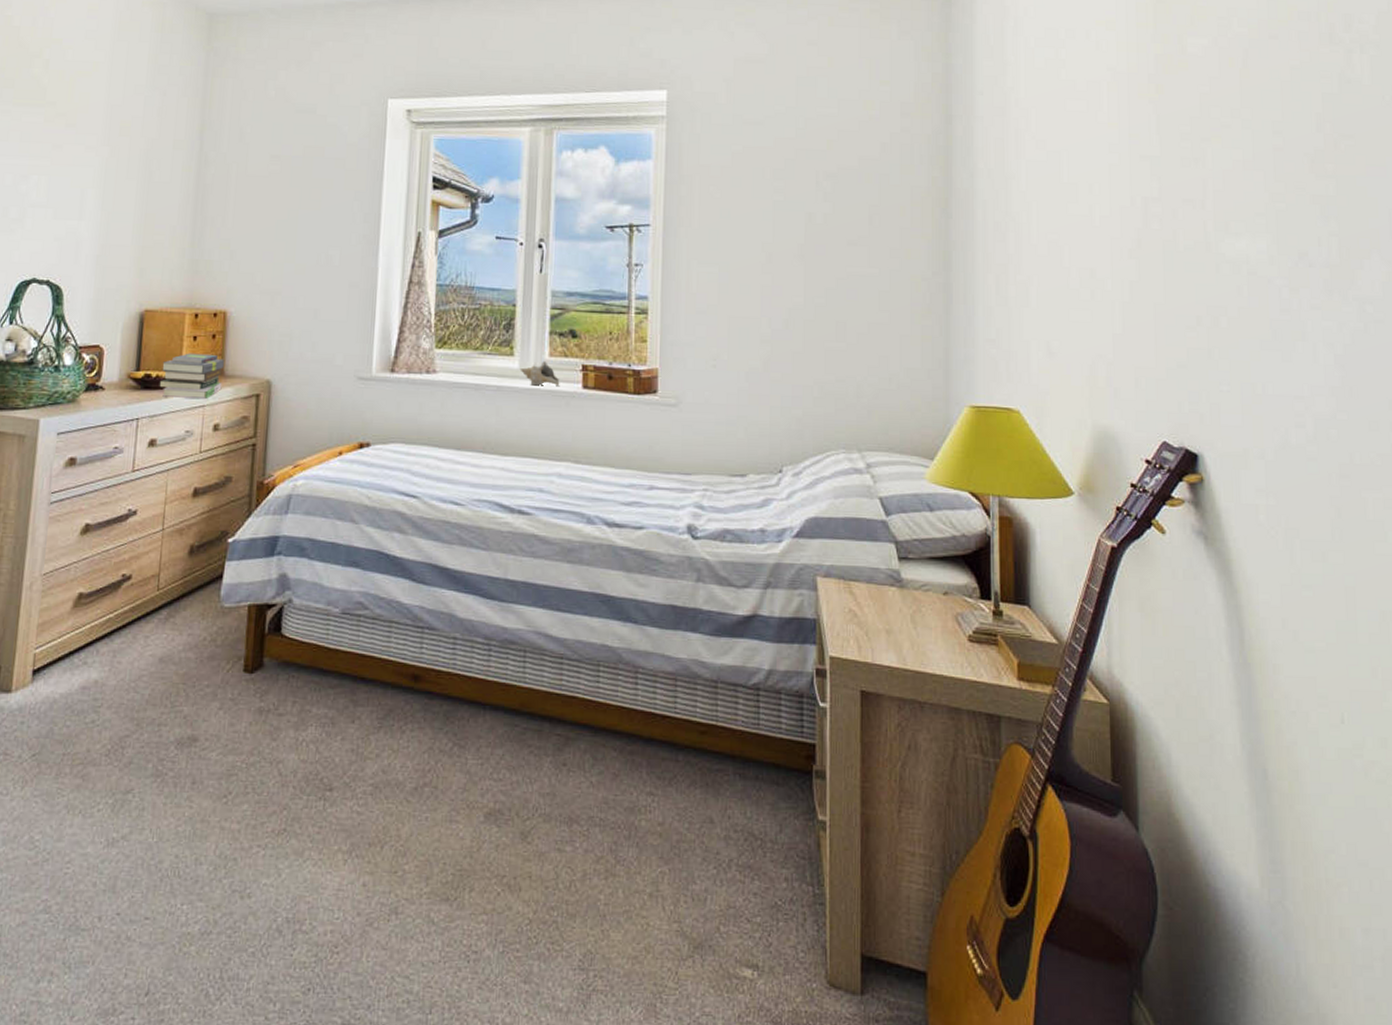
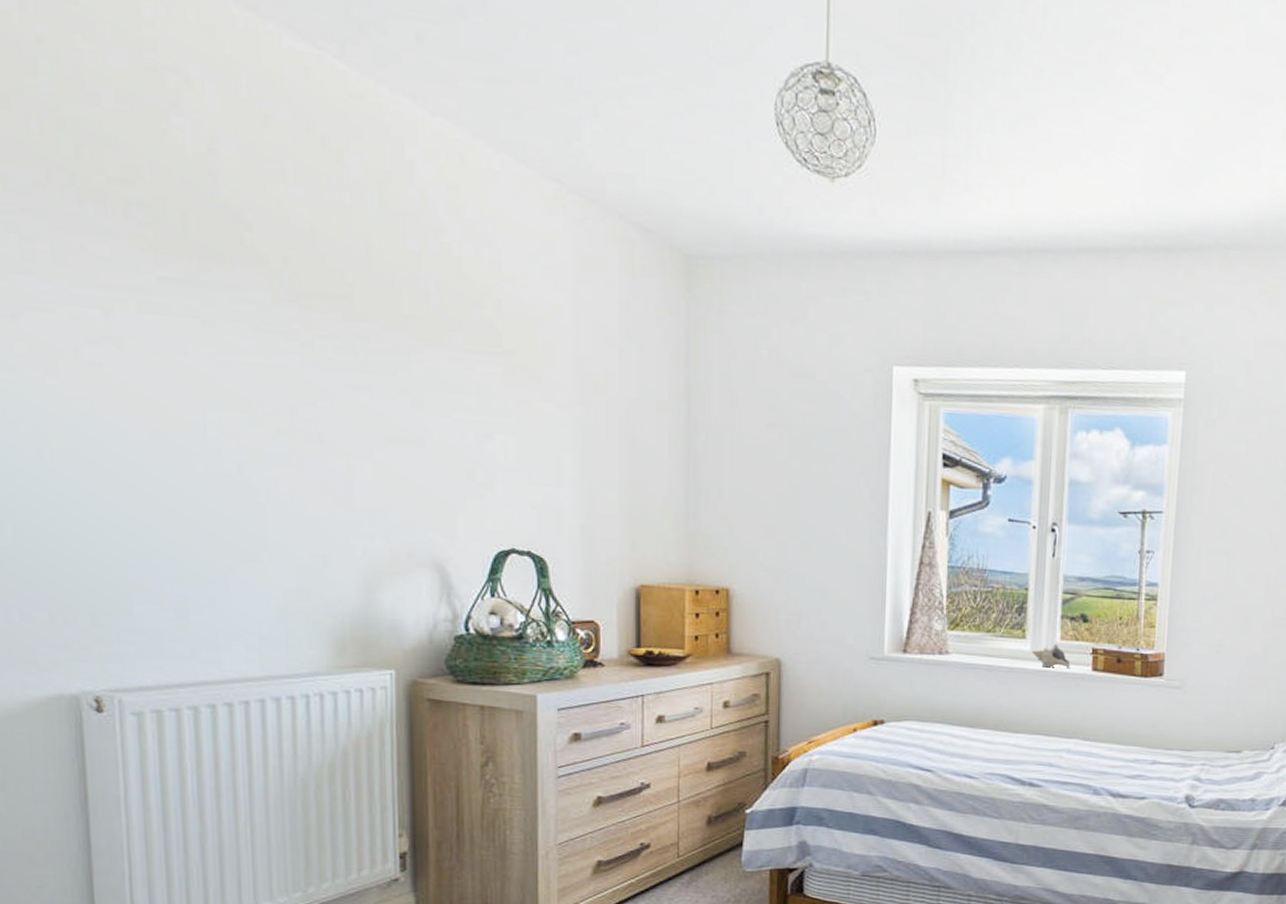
books: present [159,353,224,399] -> none [662,630,730,676]

